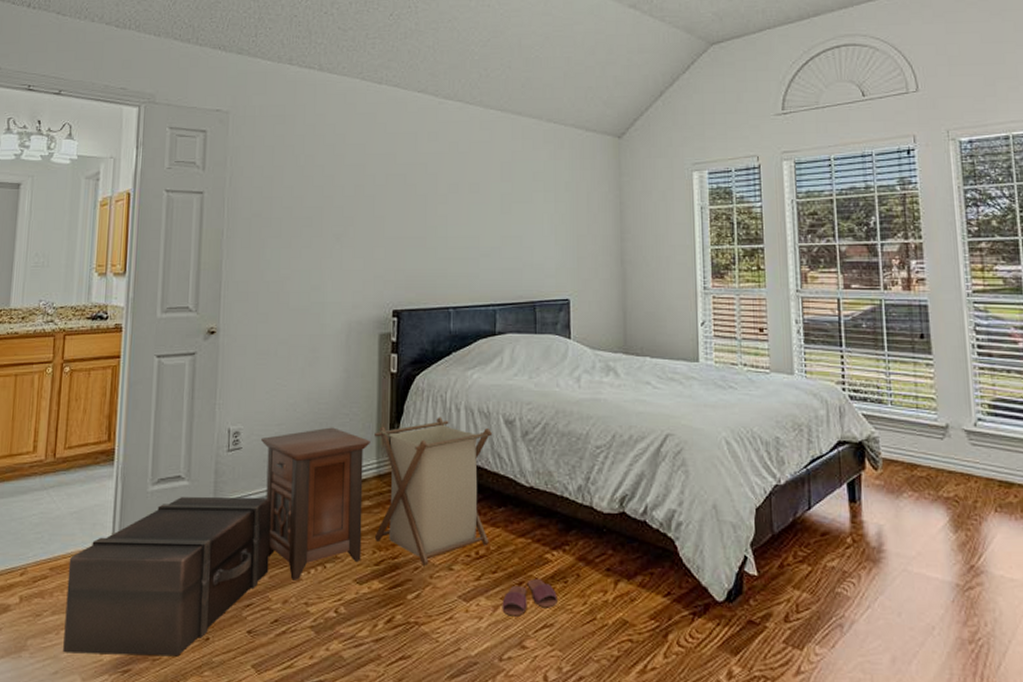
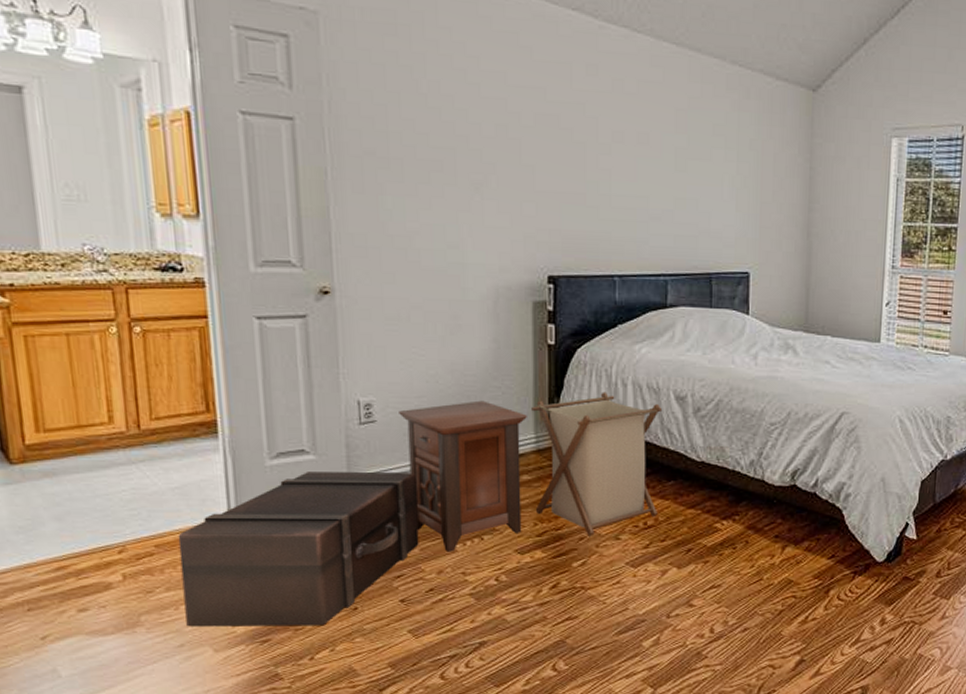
slippers: present [502,579,557,617] -> none [670,546,726,579]

